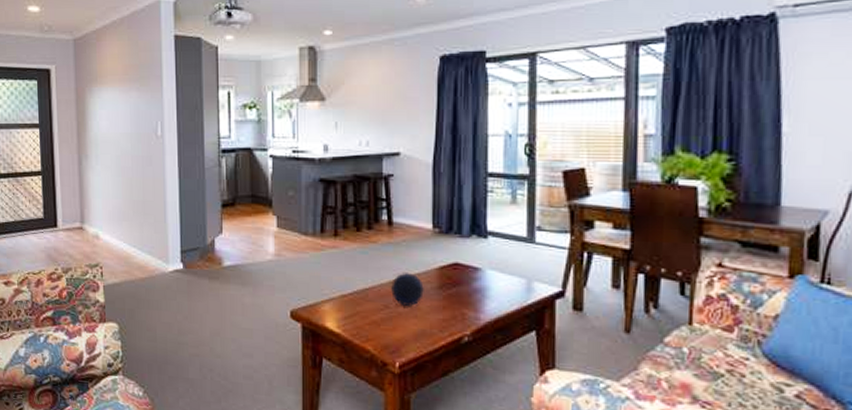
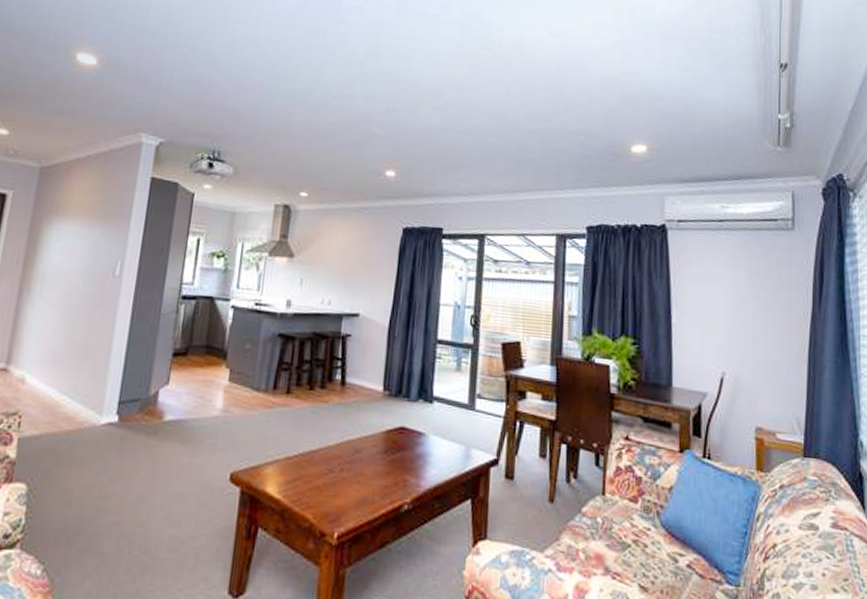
decorative orb: present [390,271,424,308] -> none [336,434,370,472]

